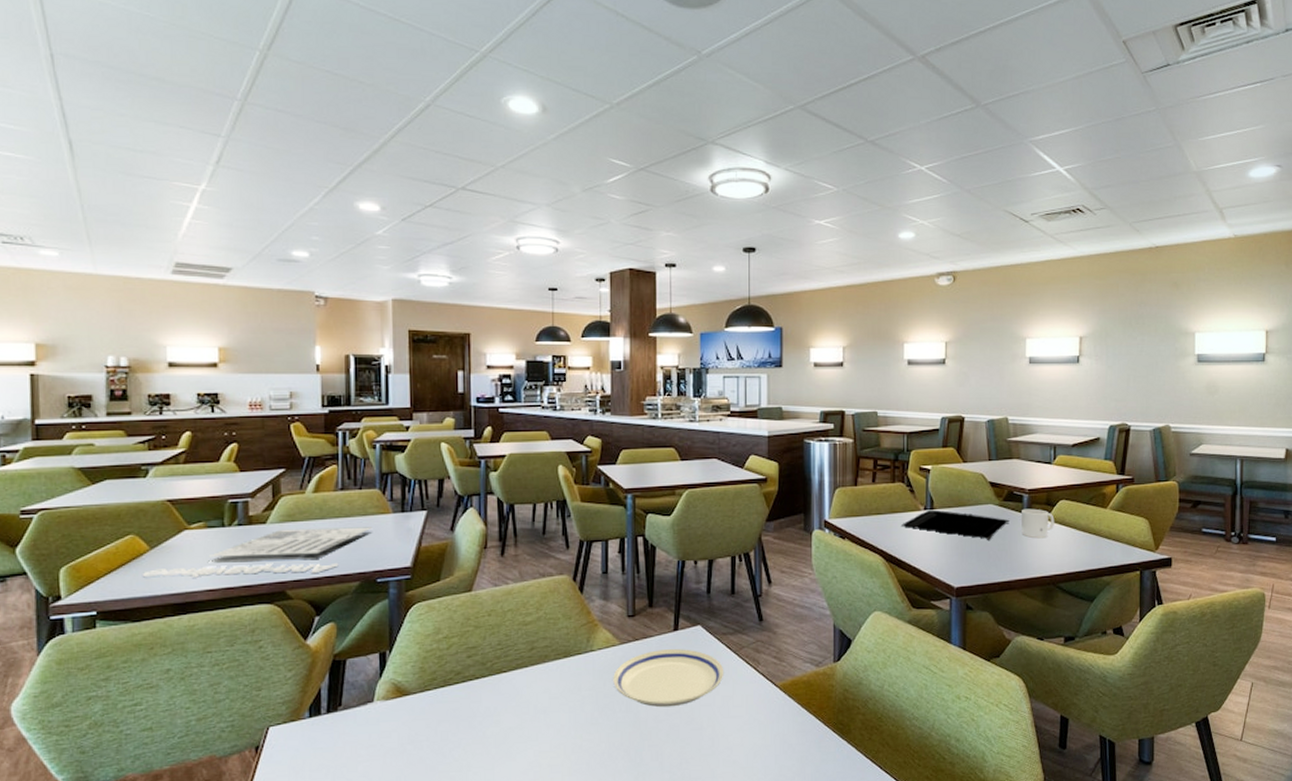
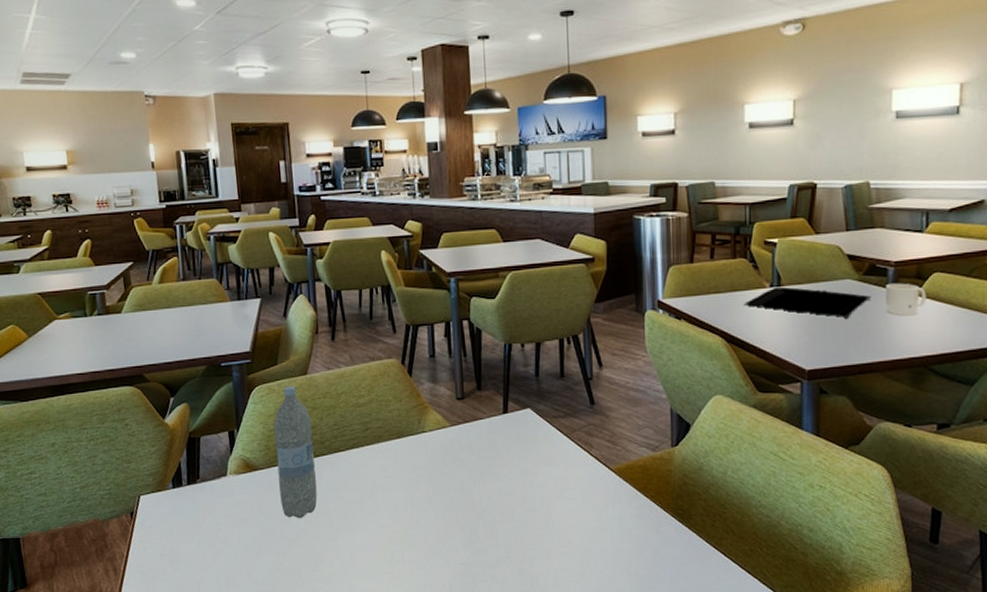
newspaper: present [143,527,373,578] -> none [25,314,214,363]
water bottle: none [431,603,475,747] -> present [273,385,317,519]
plate: present [613,649,724,708] -> none [445,431,556,488]

